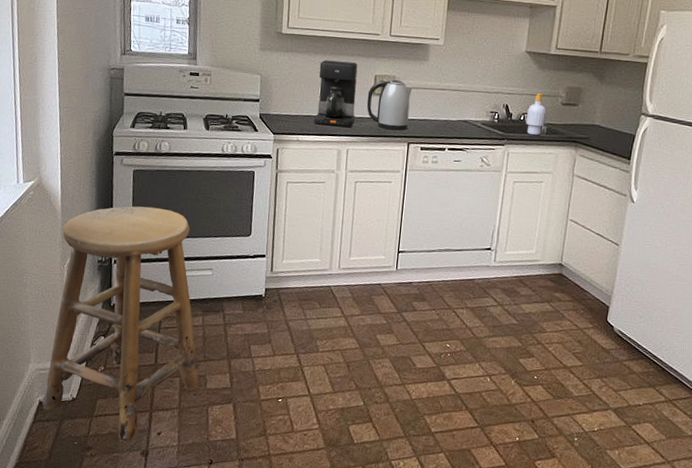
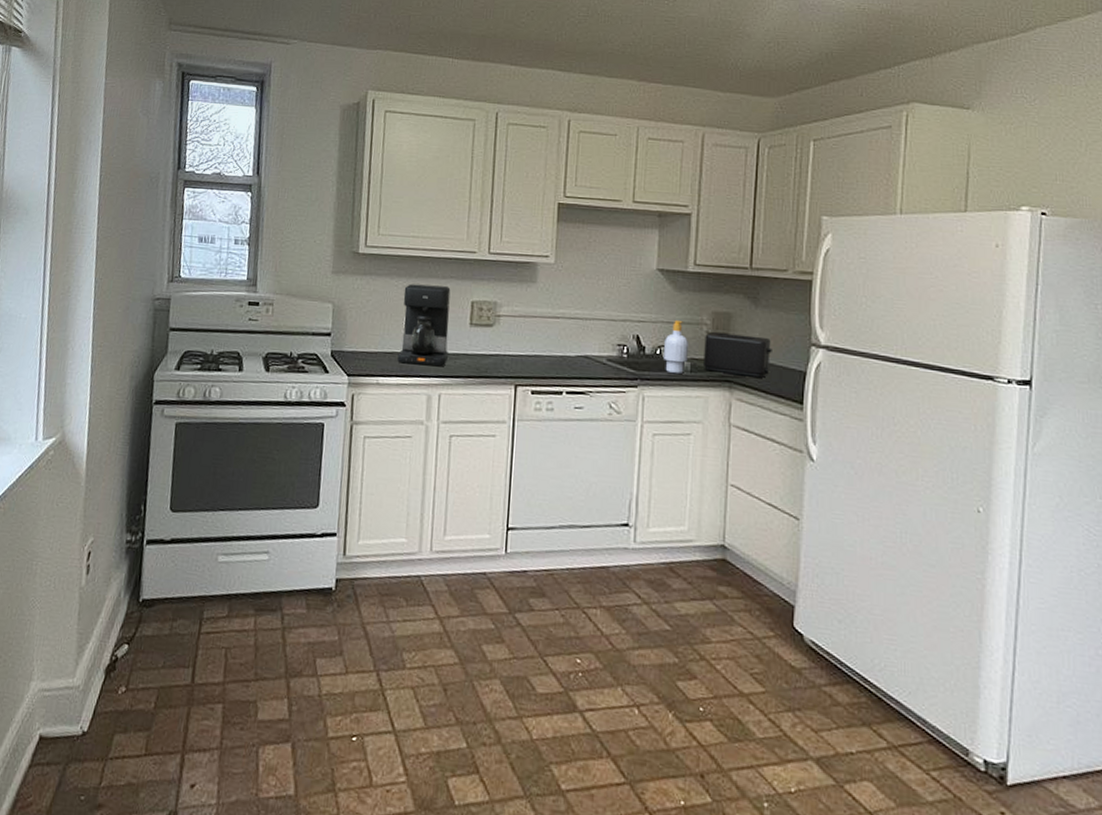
step stool: present [42,206,199,440] -> none [43,469,248,795]
kettle: present [366,79,413,131] -> none [462,306,518,370]
toaster: none [556,103,611,140] -> present [702,332,772,379]

